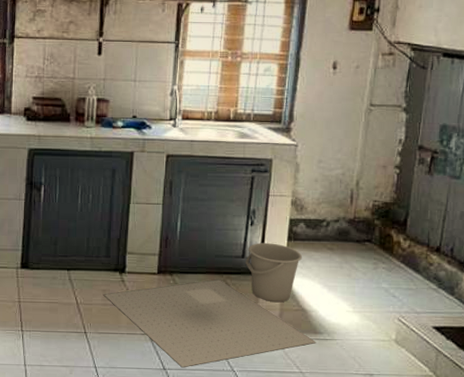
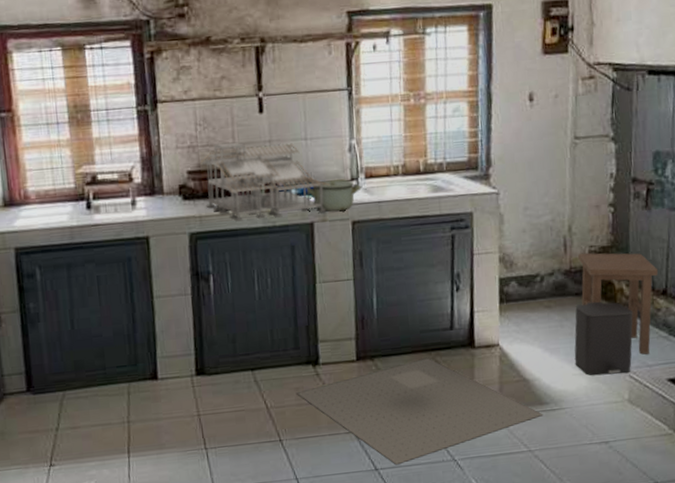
dish rack: none [44,77,152,144] -> present [200,142,331,222]
cooking pot: none [130,118,178,145] -> present [305,179,362,213]
bucket: present [245,243,303,303] -> none [455,308,518,376]
pedal bin: none [349,249,407,317] -> present [574,301,633,376]
stool: none [362,206,434,302] -> present [578,253,658,355]

